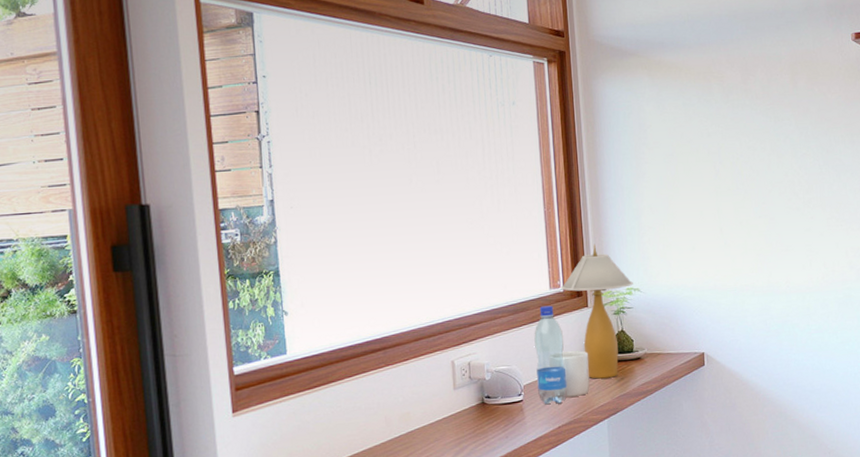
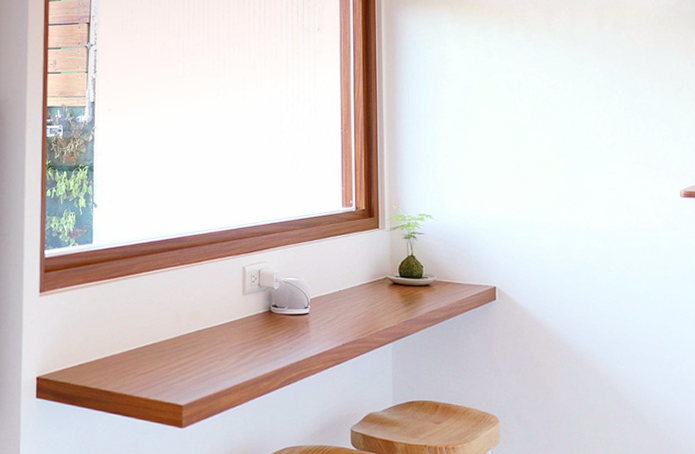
bottle: present [534,305,568,405] -> none [324,223,354,321]
table lamp: present [560,243,633,379] -> none [353,167,426,301]
mug: present [561,350,590,397] -> none [350,269,377,316]

